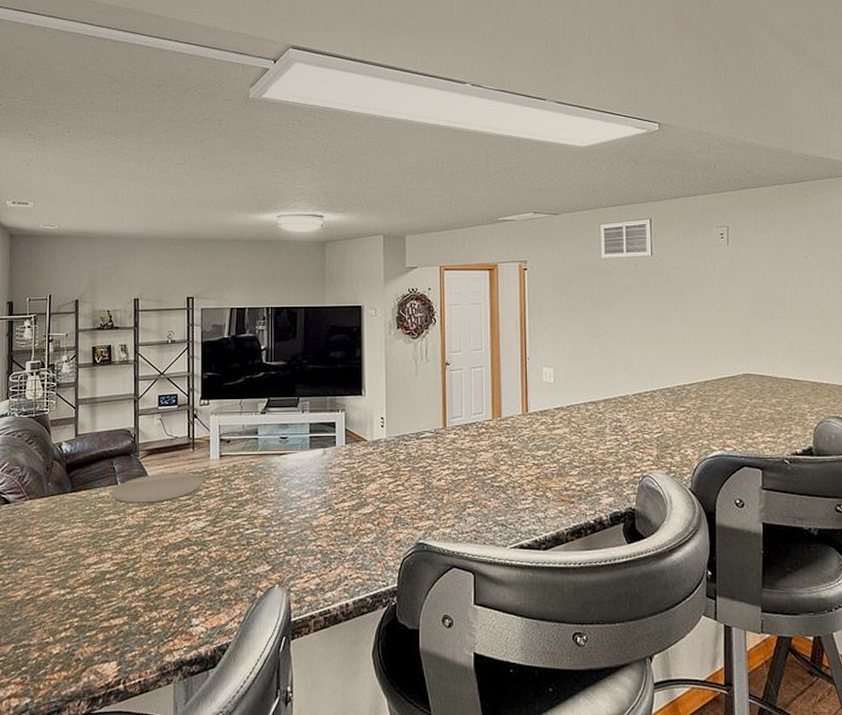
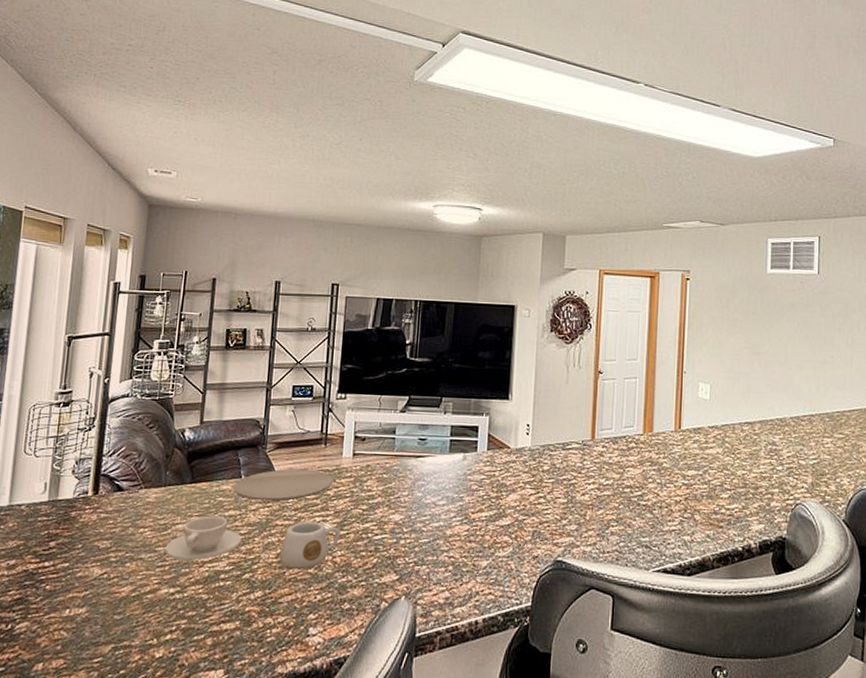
teacup: none [53,521,123,563] -> present [164,515,242,560]
mug: none [159,520,213,566] -> present [279,521,340,570]

